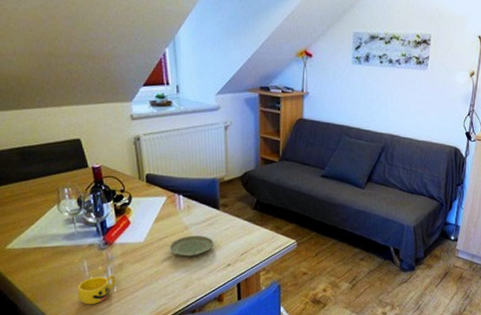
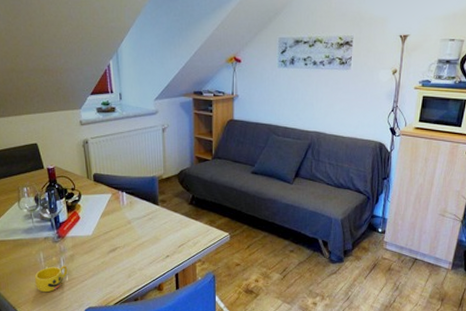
plate: present [169,235,214,256] -> none [114,229,154,248]

